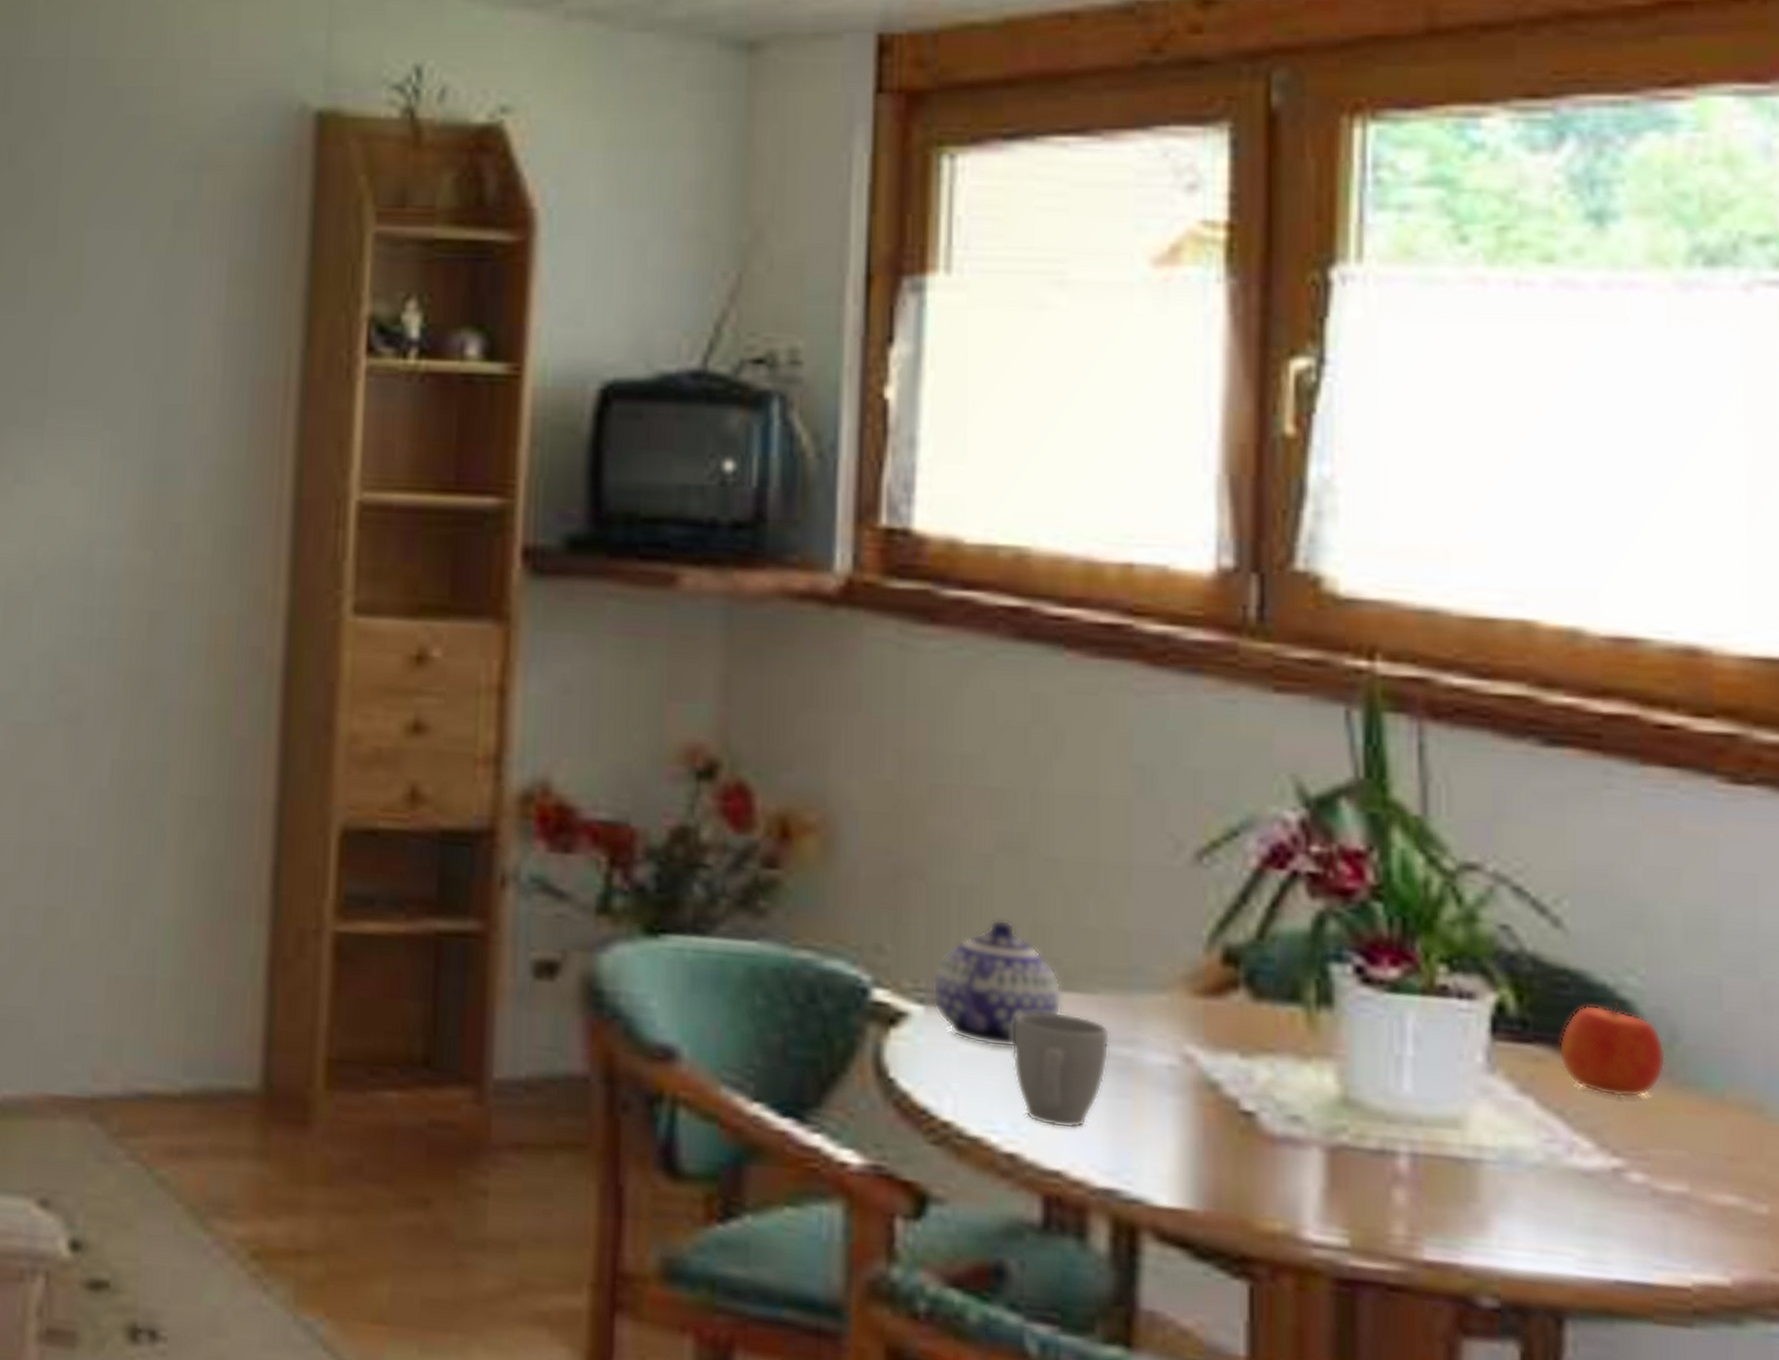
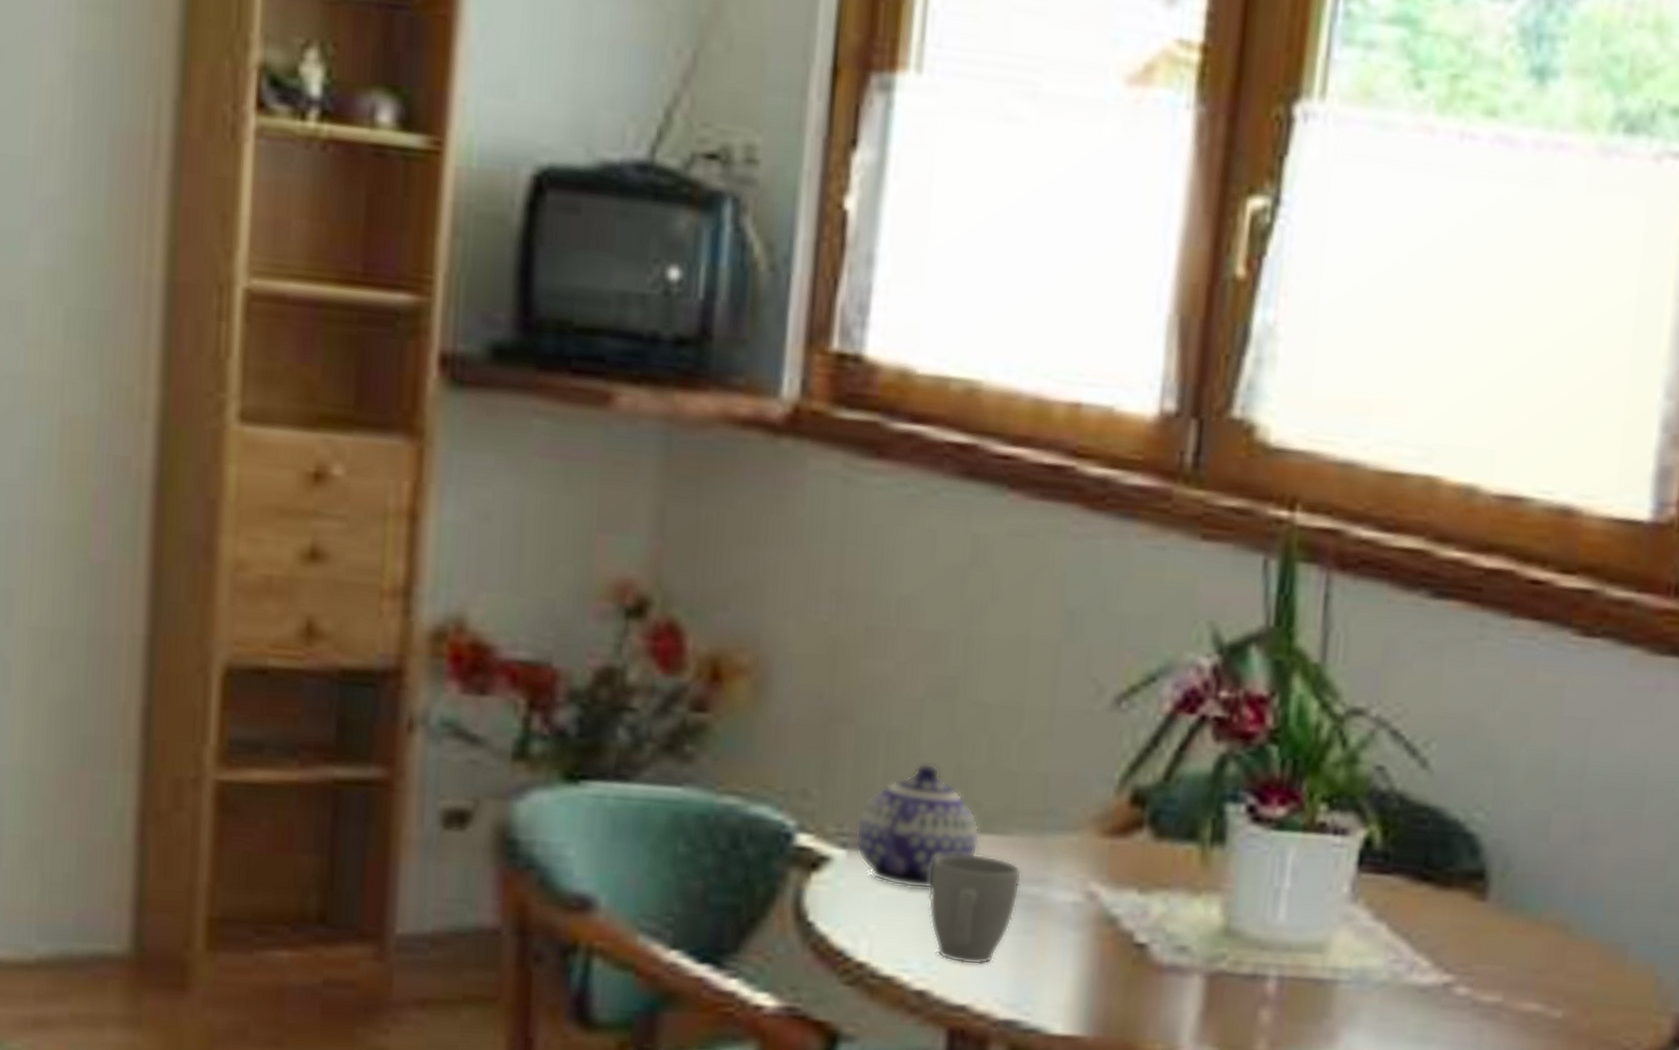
apple: present [1558,1000,1667,1098] -> none [1411,834,1499,921]

